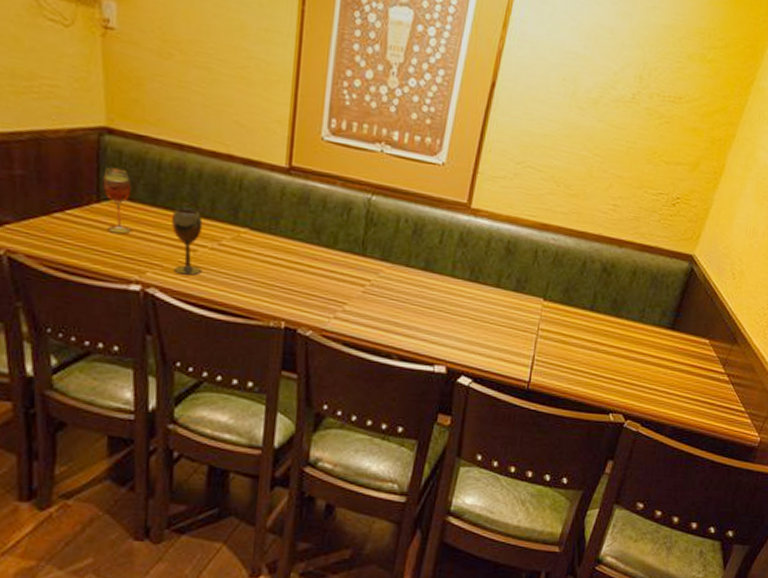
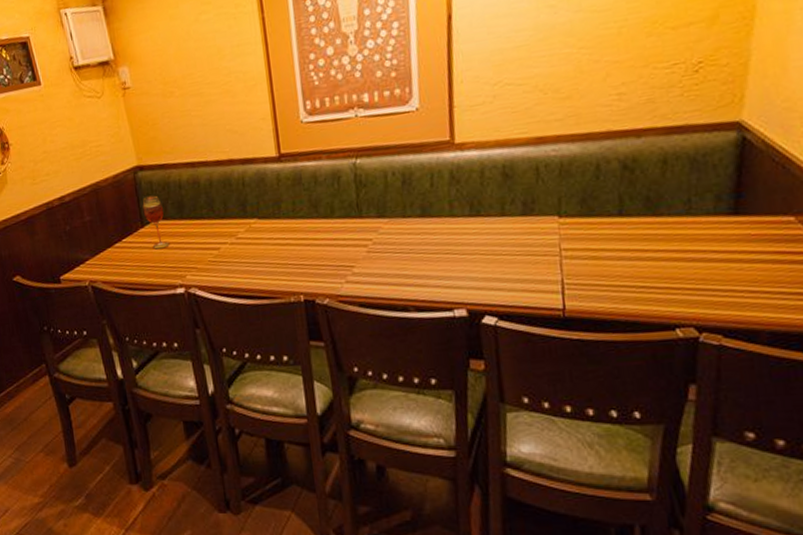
wine glass: present [172,207,203,276] -> none [196,212,227,272]

